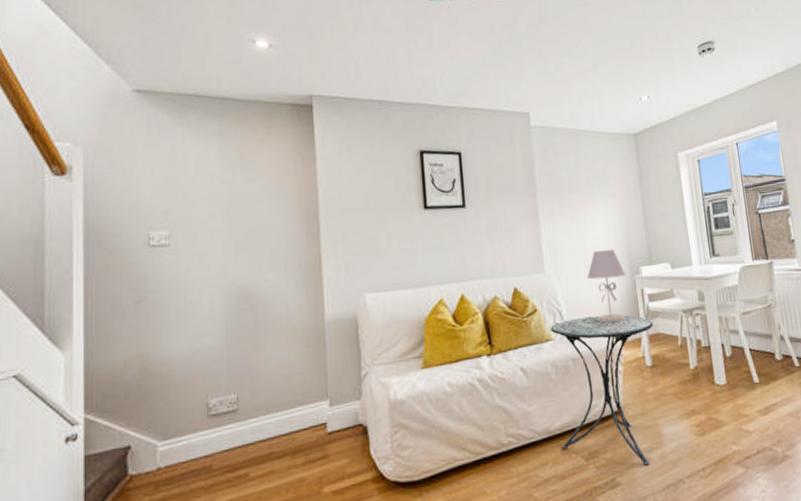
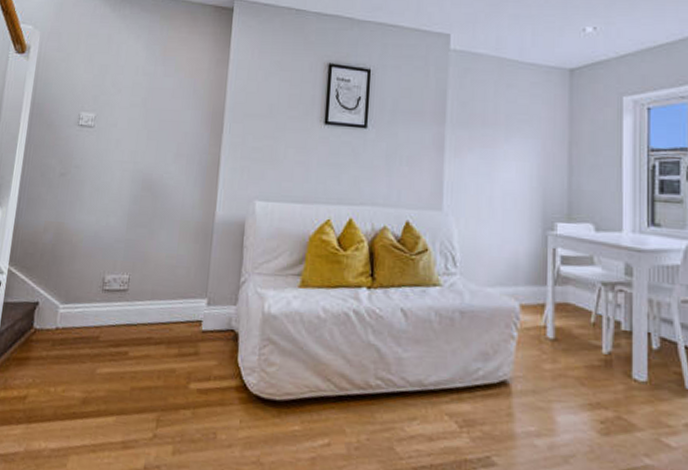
side table: present [550,315,654,466] -> none [433,266,563,452]
table lamp: present [586,249,626,323] -> none [489,195,537,280]

